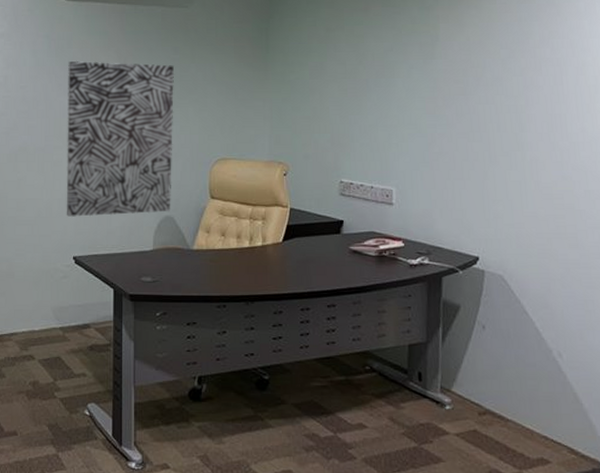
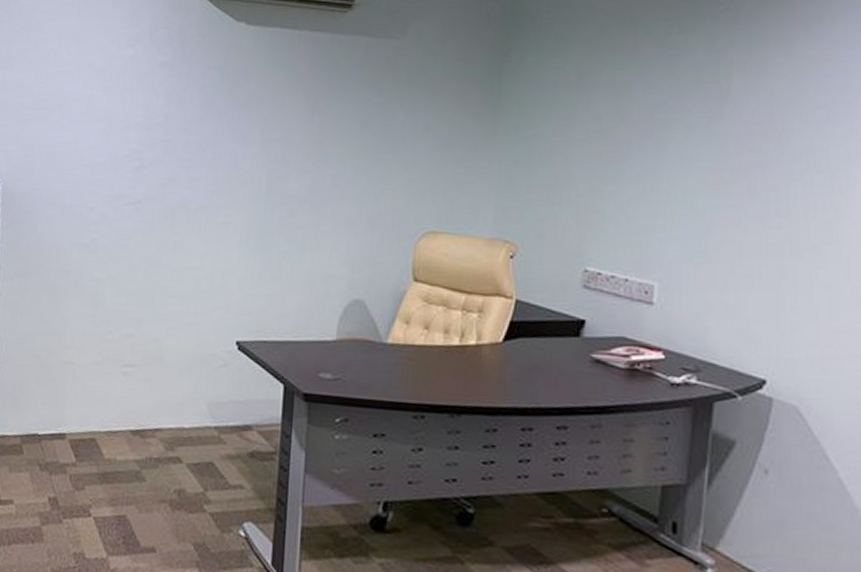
wall art: present [66,60,175,218] -> none [230,99,377,295]

